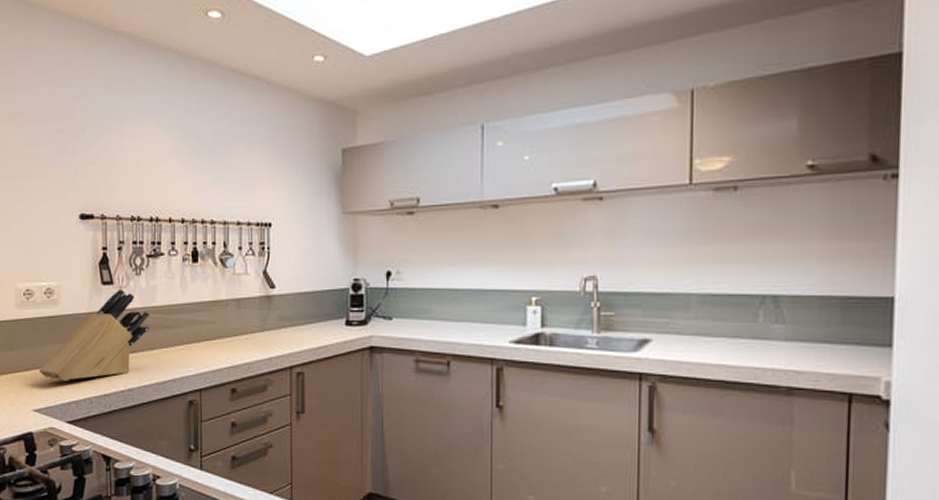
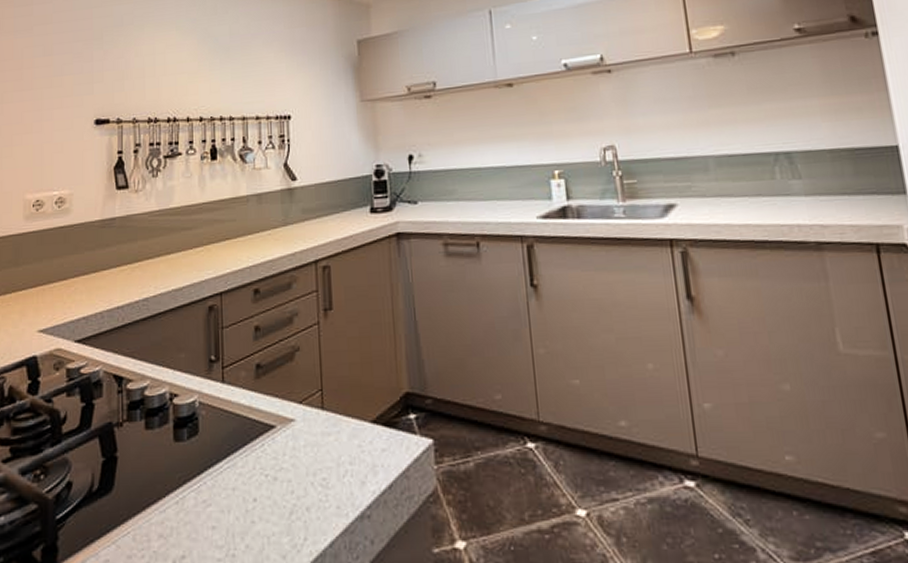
knife block: present [39,288,150,381] -> none [47,192,167,296]

